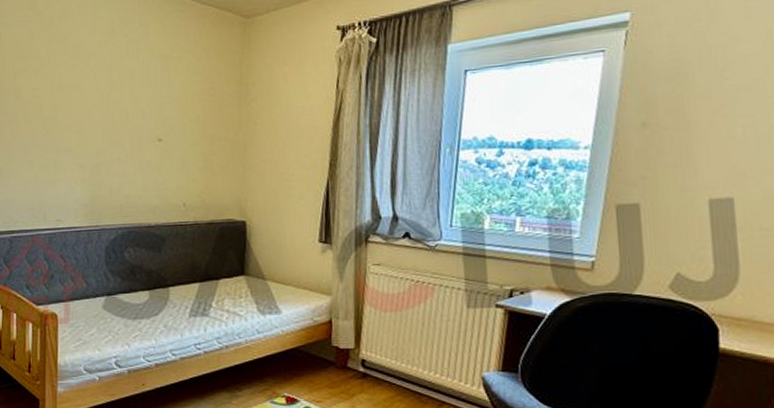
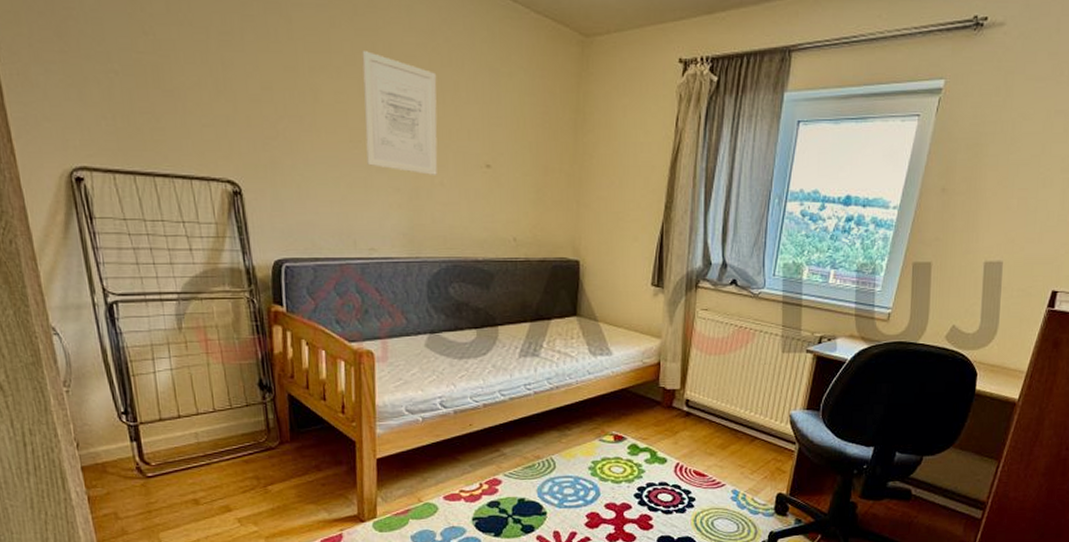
wall art: none [55,53,116,152] -> present [362,51,438,175]

